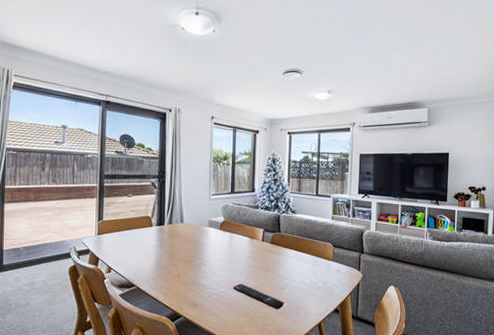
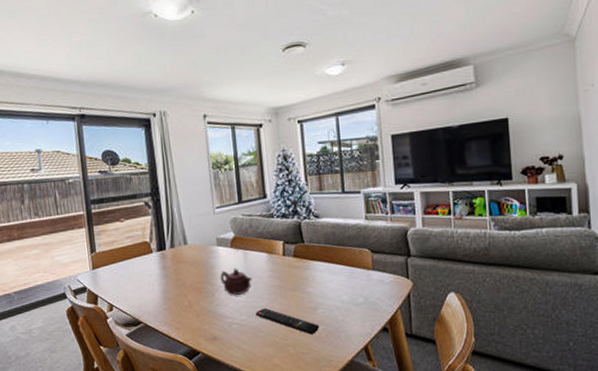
teapot: none [207,247,234,270] -> present [220,268,252,295]

